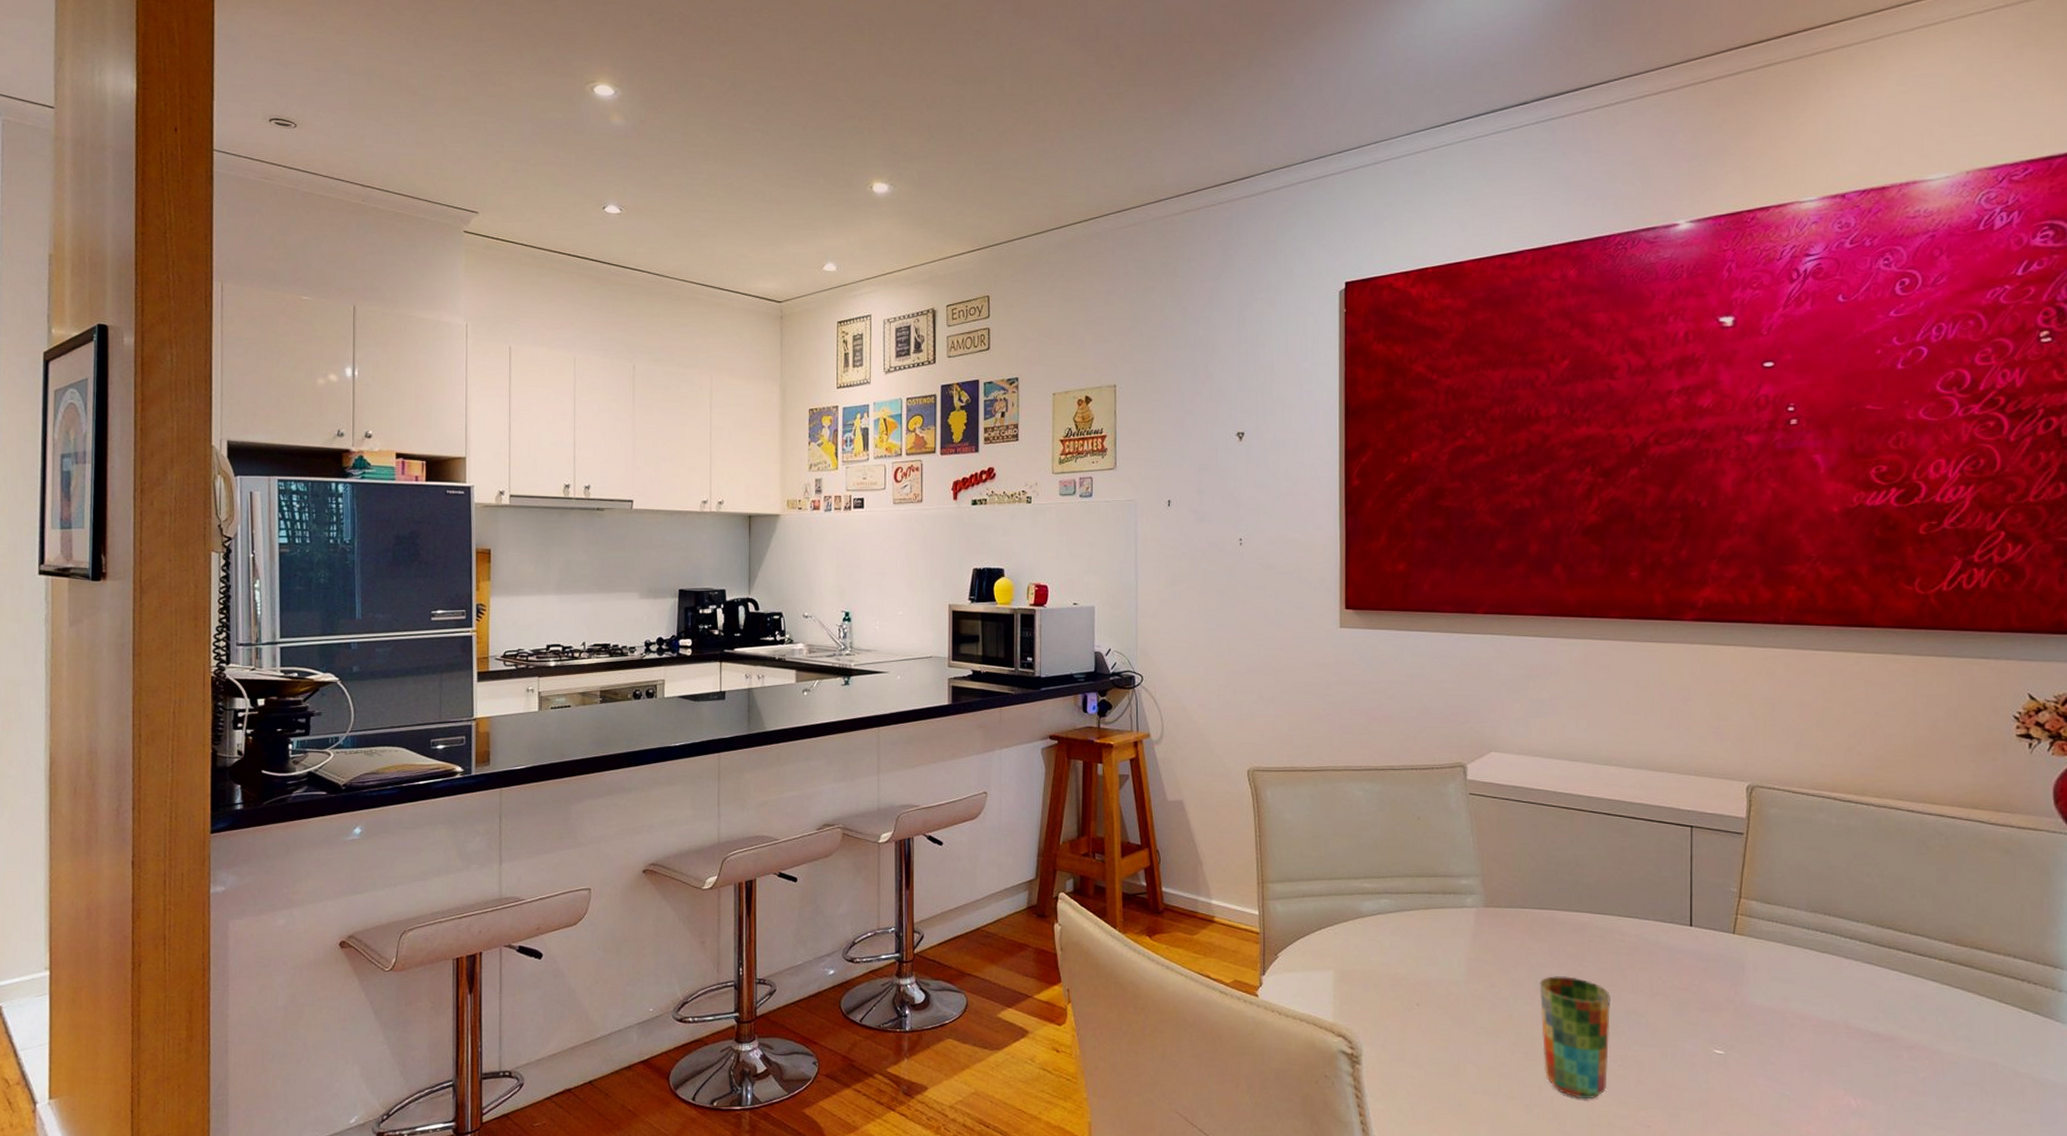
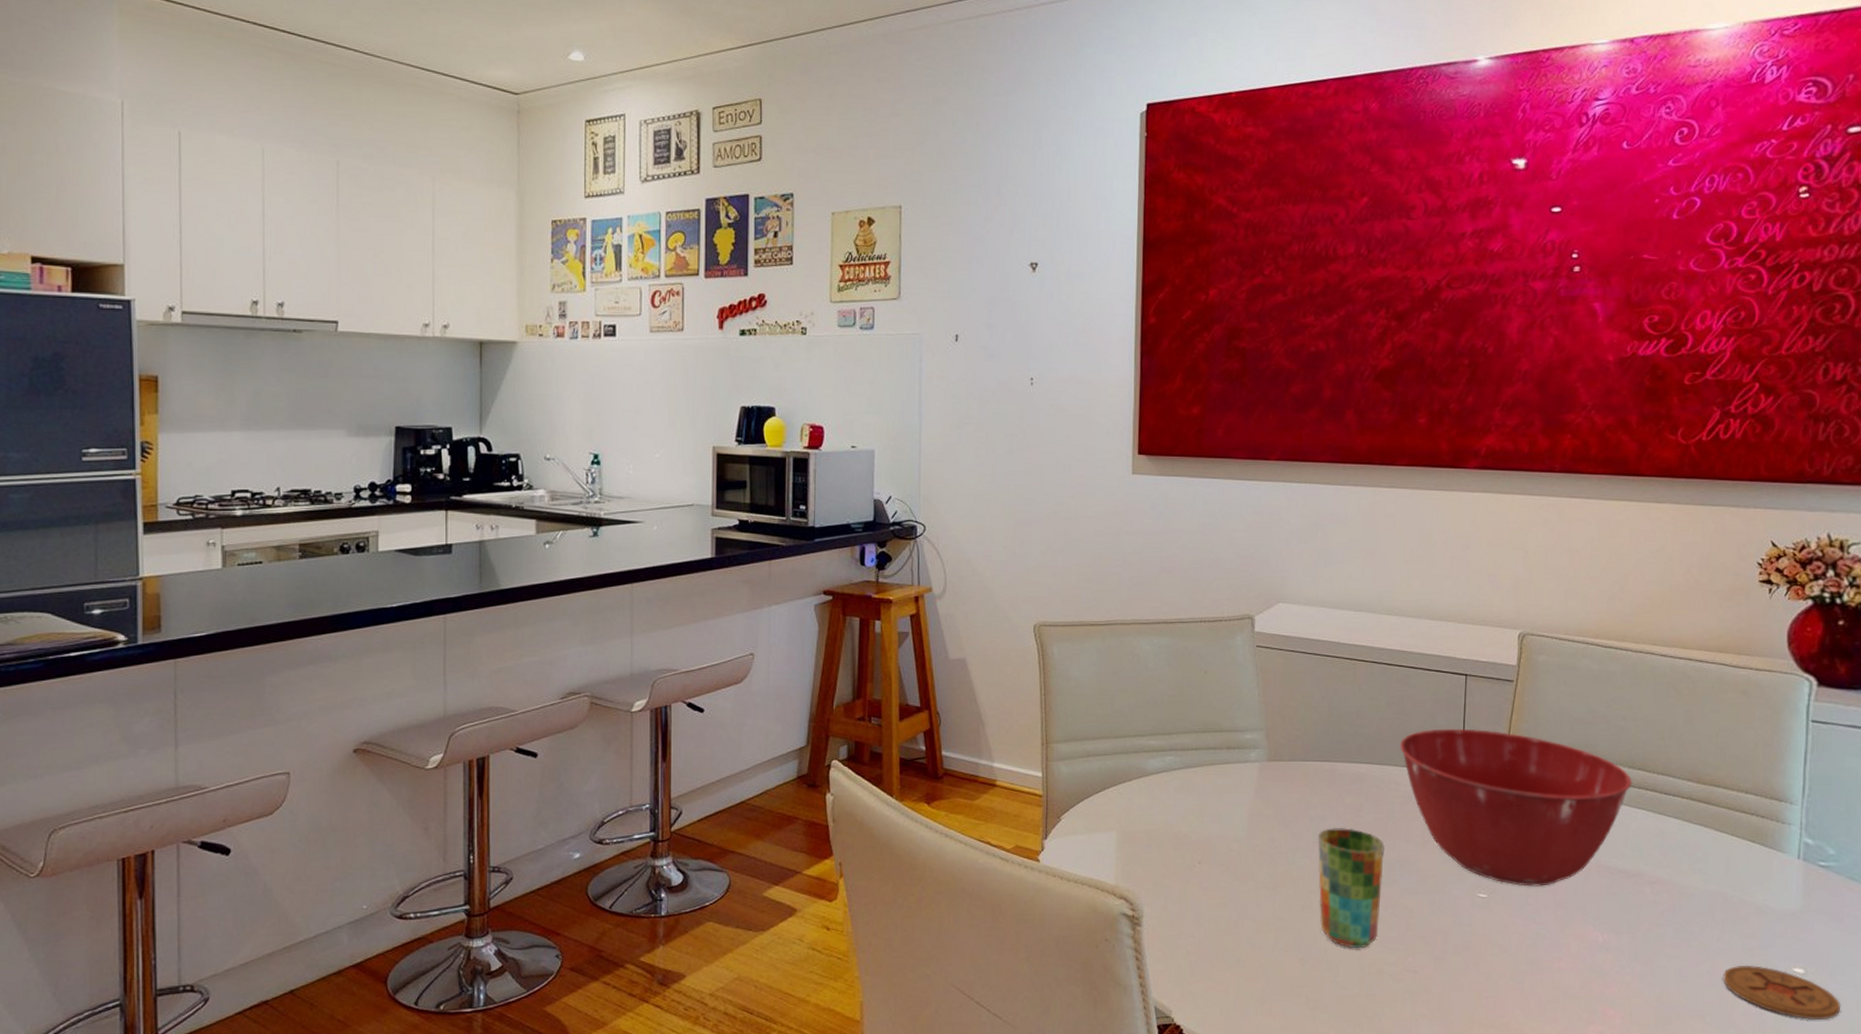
mixing bowl: none [1623,879,1881,1046] -> present [1400,728,1632,887]

